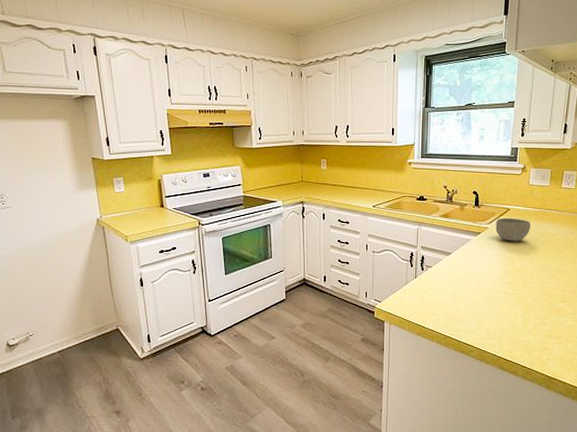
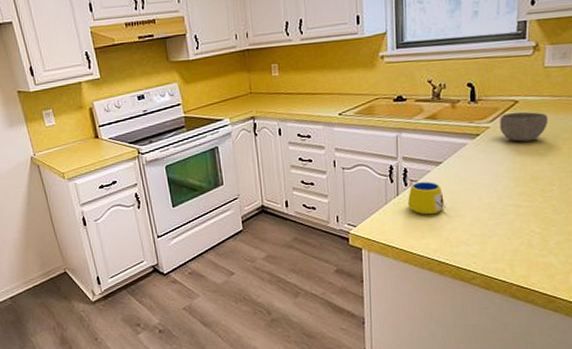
mug: none [423,268,454,296] -> present [408,182,447,215]

